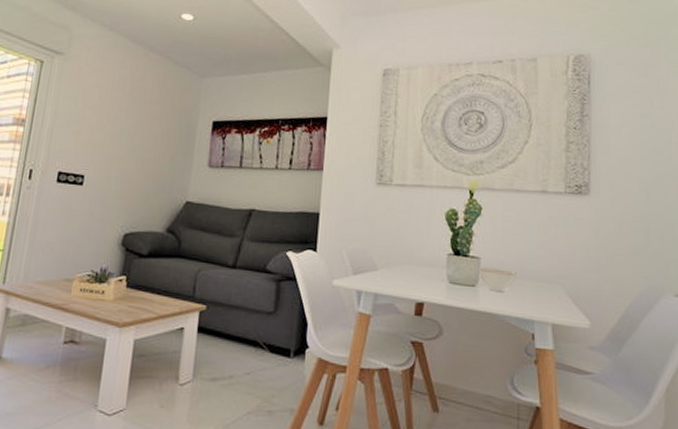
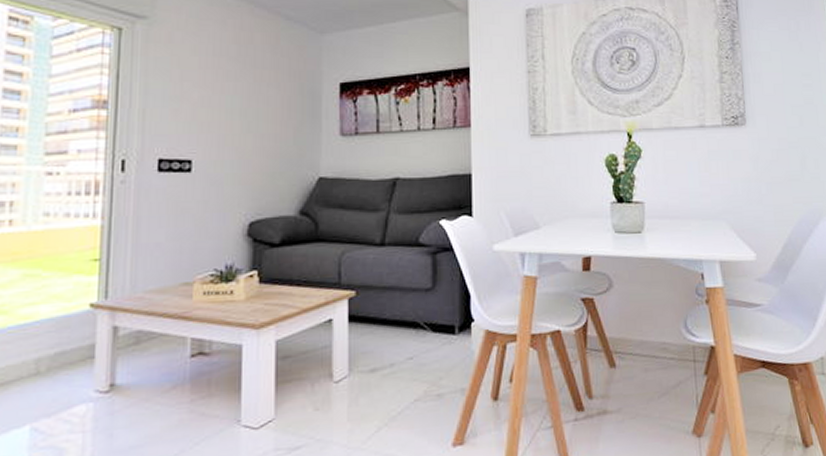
bowl: present [478,267,516,292] -> none [643,211,681,236]

